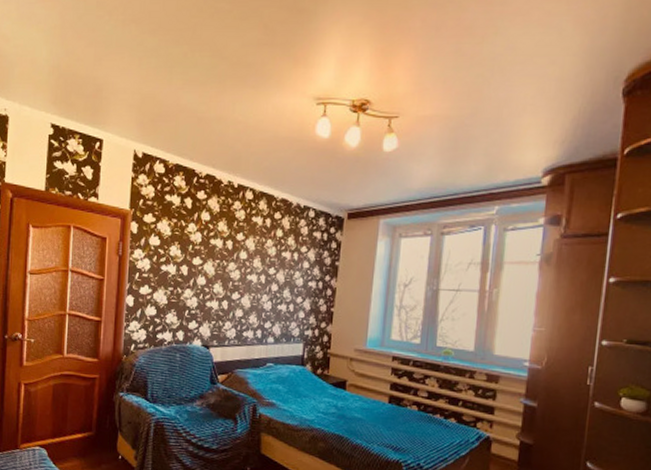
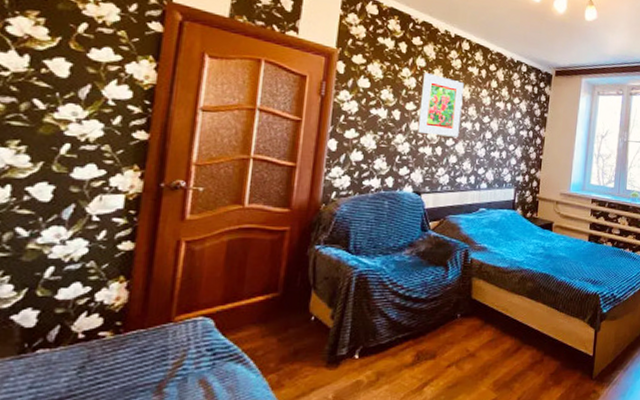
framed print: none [204,226,248,291] -> present [417,72,464,137]

